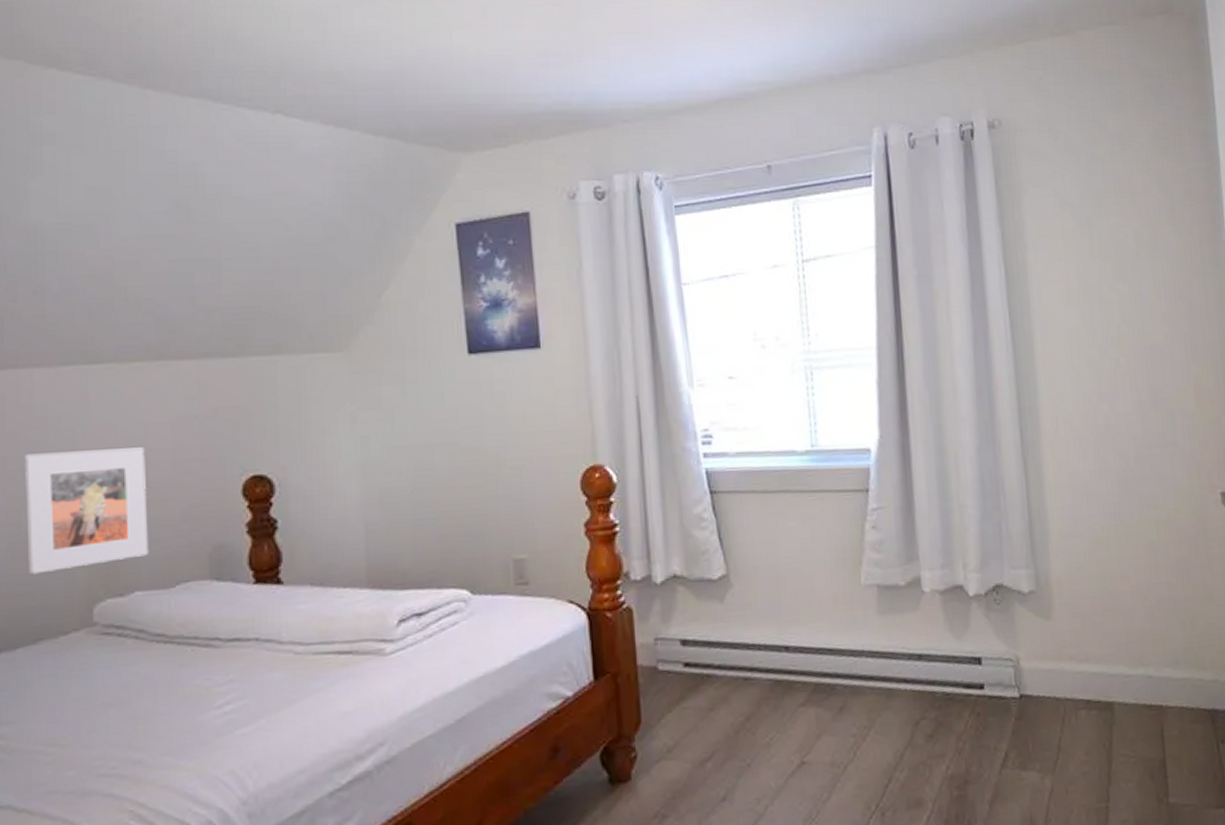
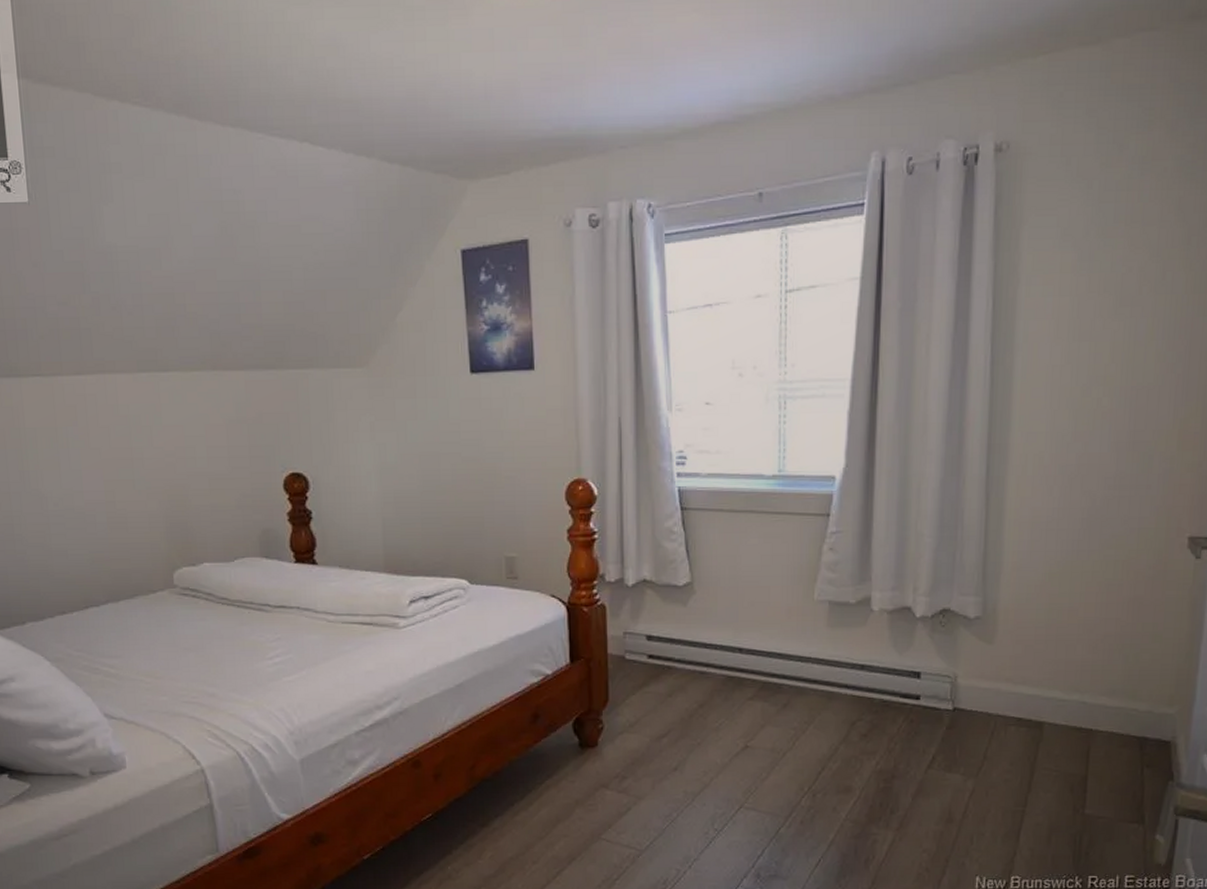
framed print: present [25,447,149,575] -> none [115,445,213,544]

